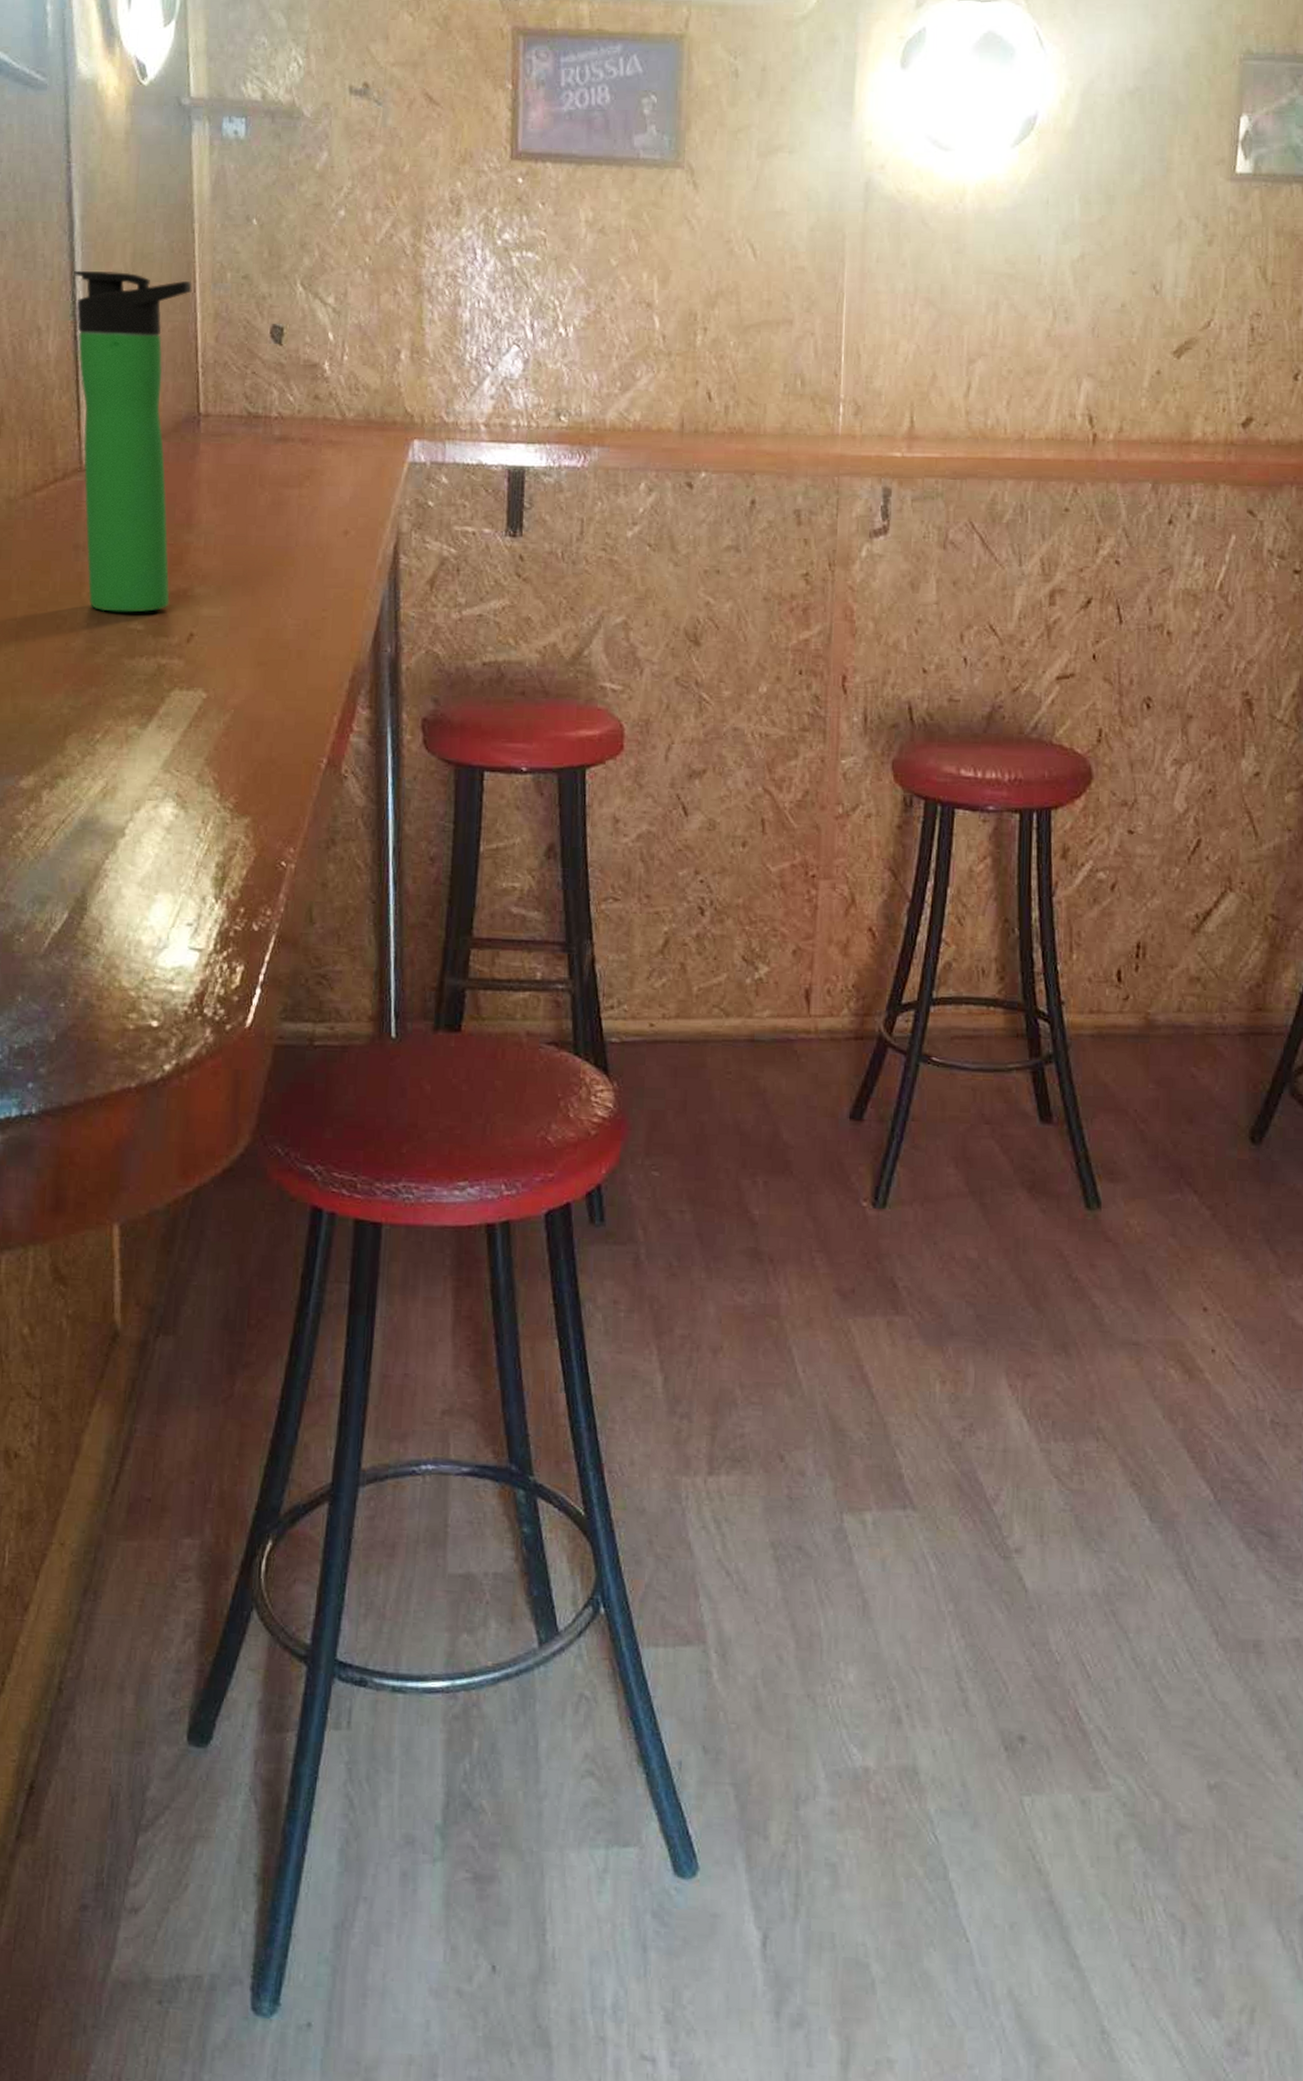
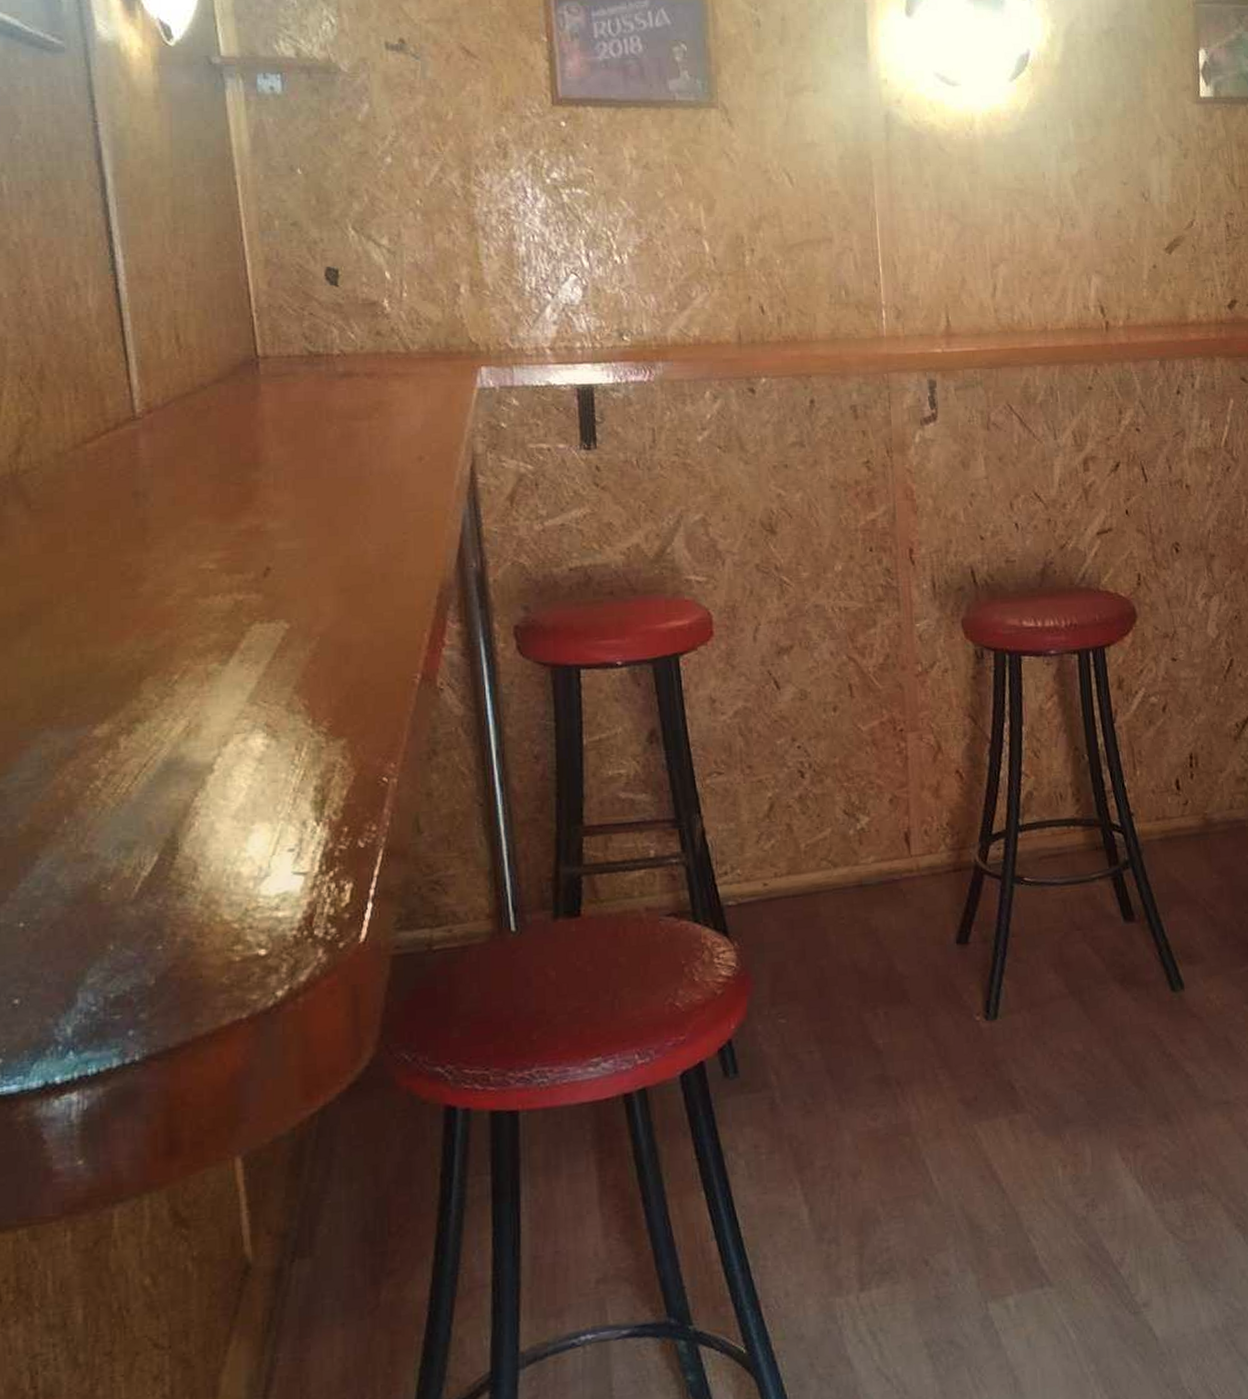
bottle: present [72,270,192,613] -> none [108,224,242,555]

